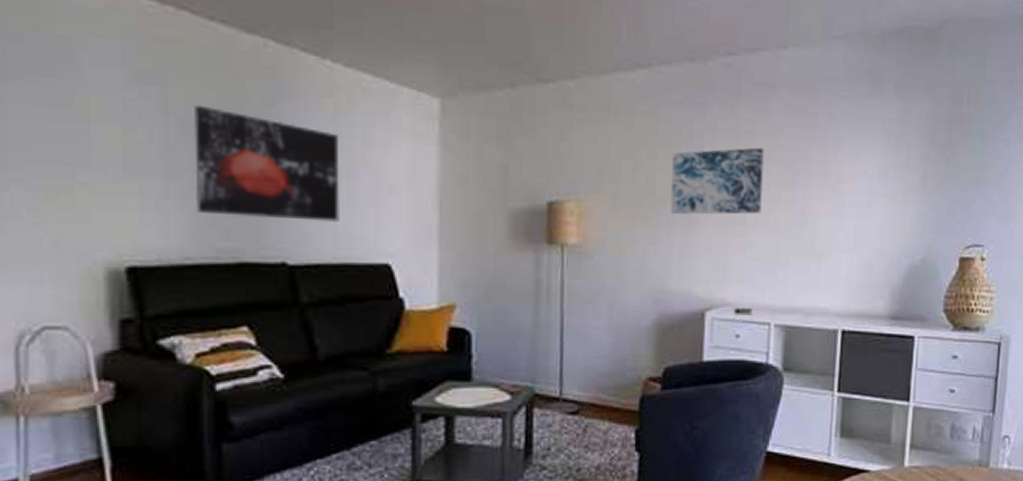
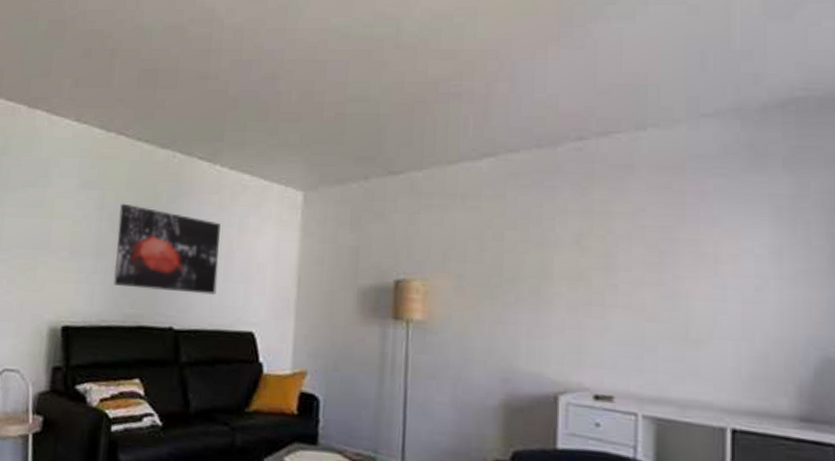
wall art: present [670,147,764,215] -> none [518,228,623,296]

